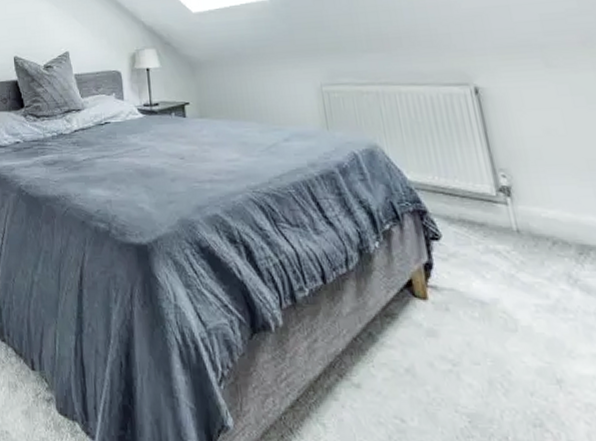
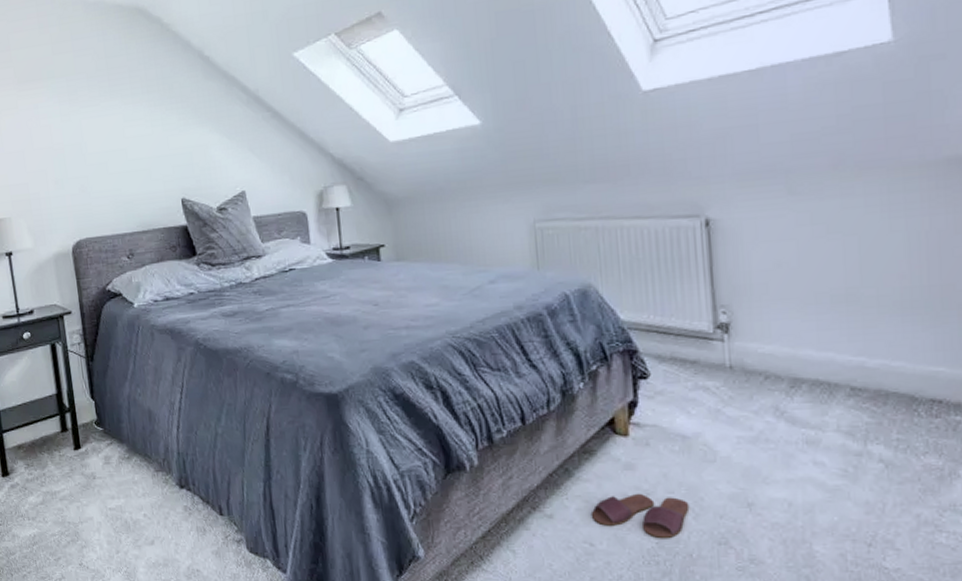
slippers: none [399,363,498,416] -> present [592,493,690,538]

